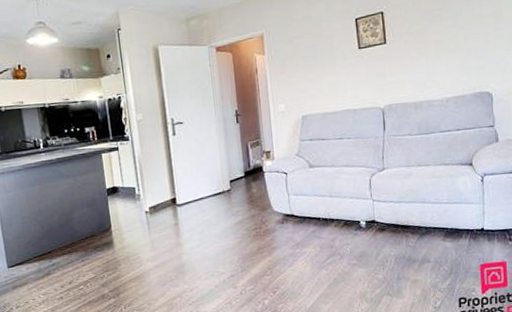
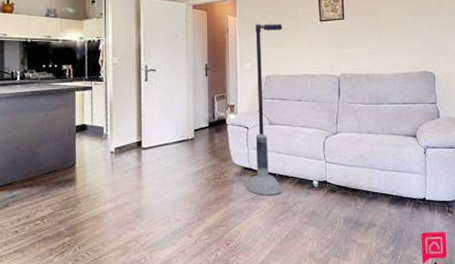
floor lamp: none [286,57,328,241] -> present [245,24,283,195]

